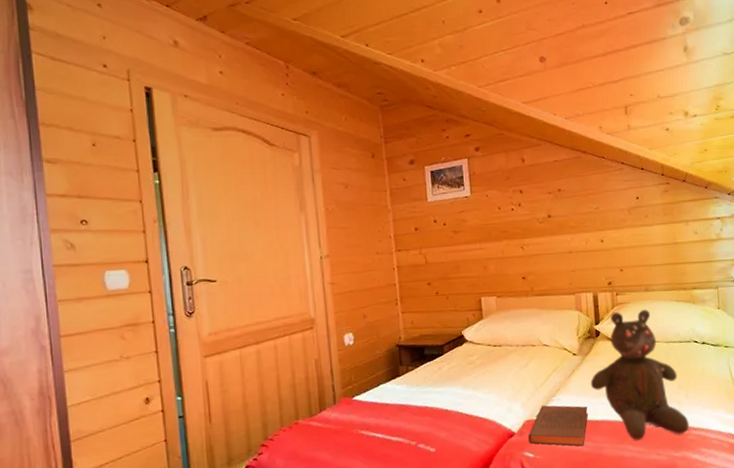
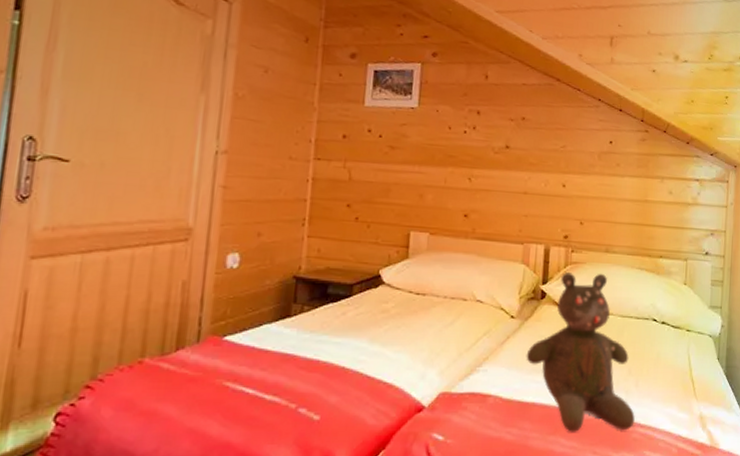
book: present [528,405,588,446] -> none [440,375,518,433]

